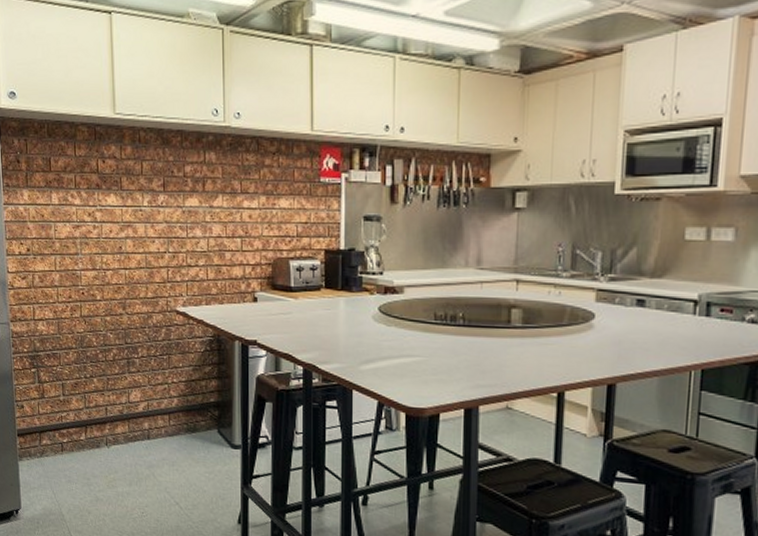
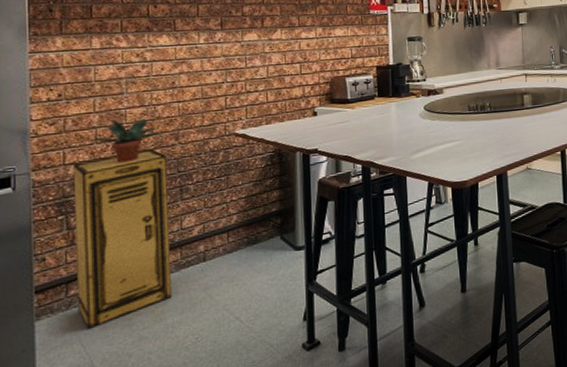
storage cabinet: none [40,315,122,480] -> present [73,149,172,330]
potted plant: none [51,281,112,326] -> present [88,118,162,163]

